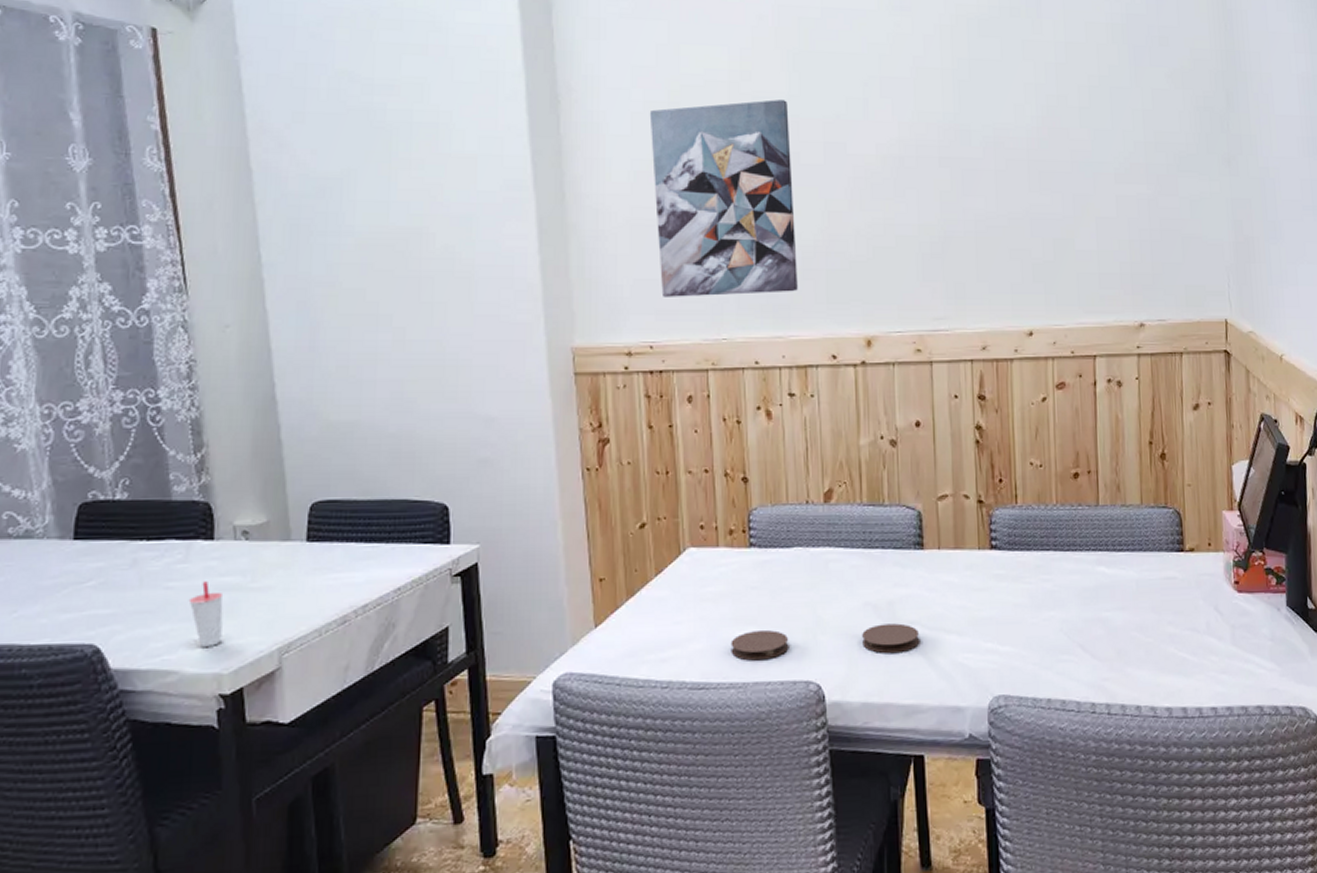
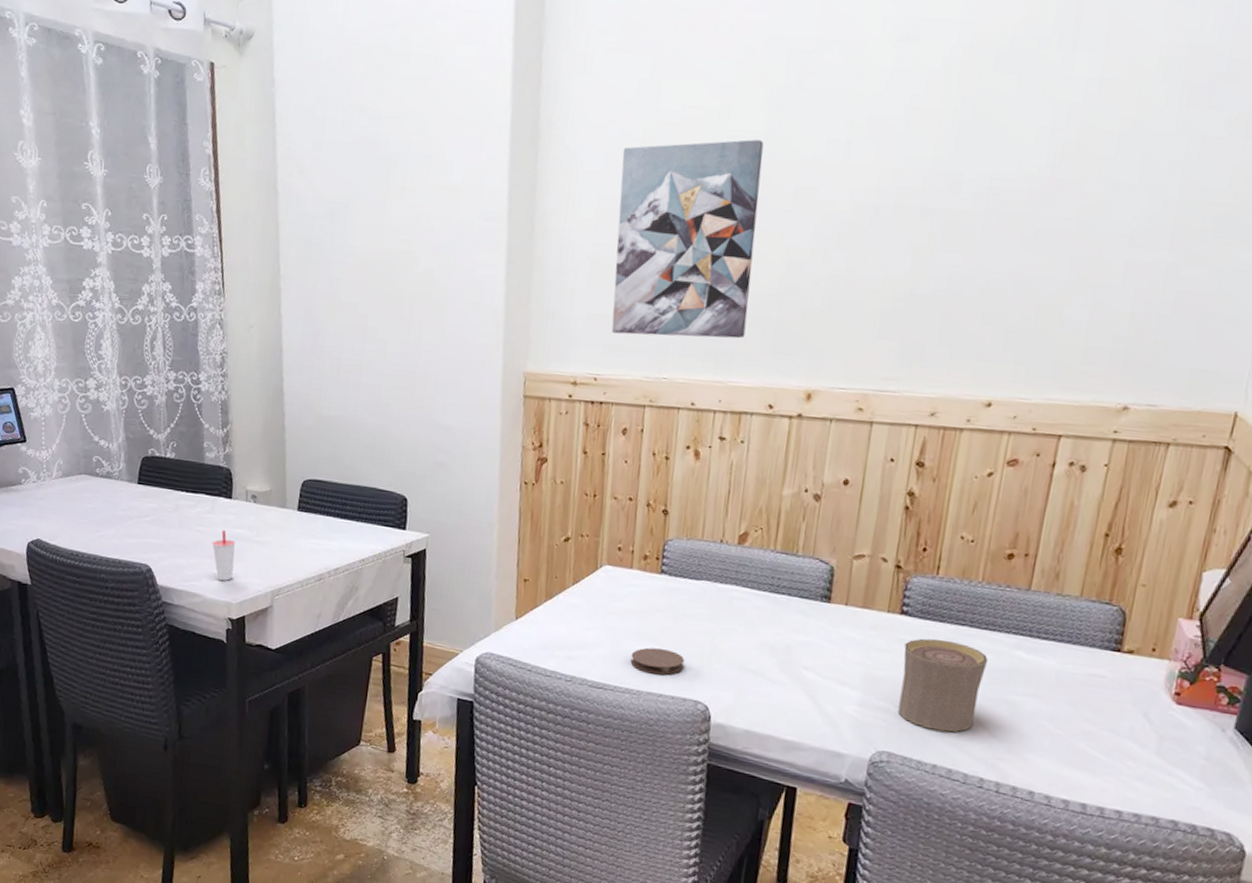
coaster: present [862,623,919,653] -> none [754,663,812,693]
cup: none [1000,568,1077,663] -> present [898,638,989,732]

